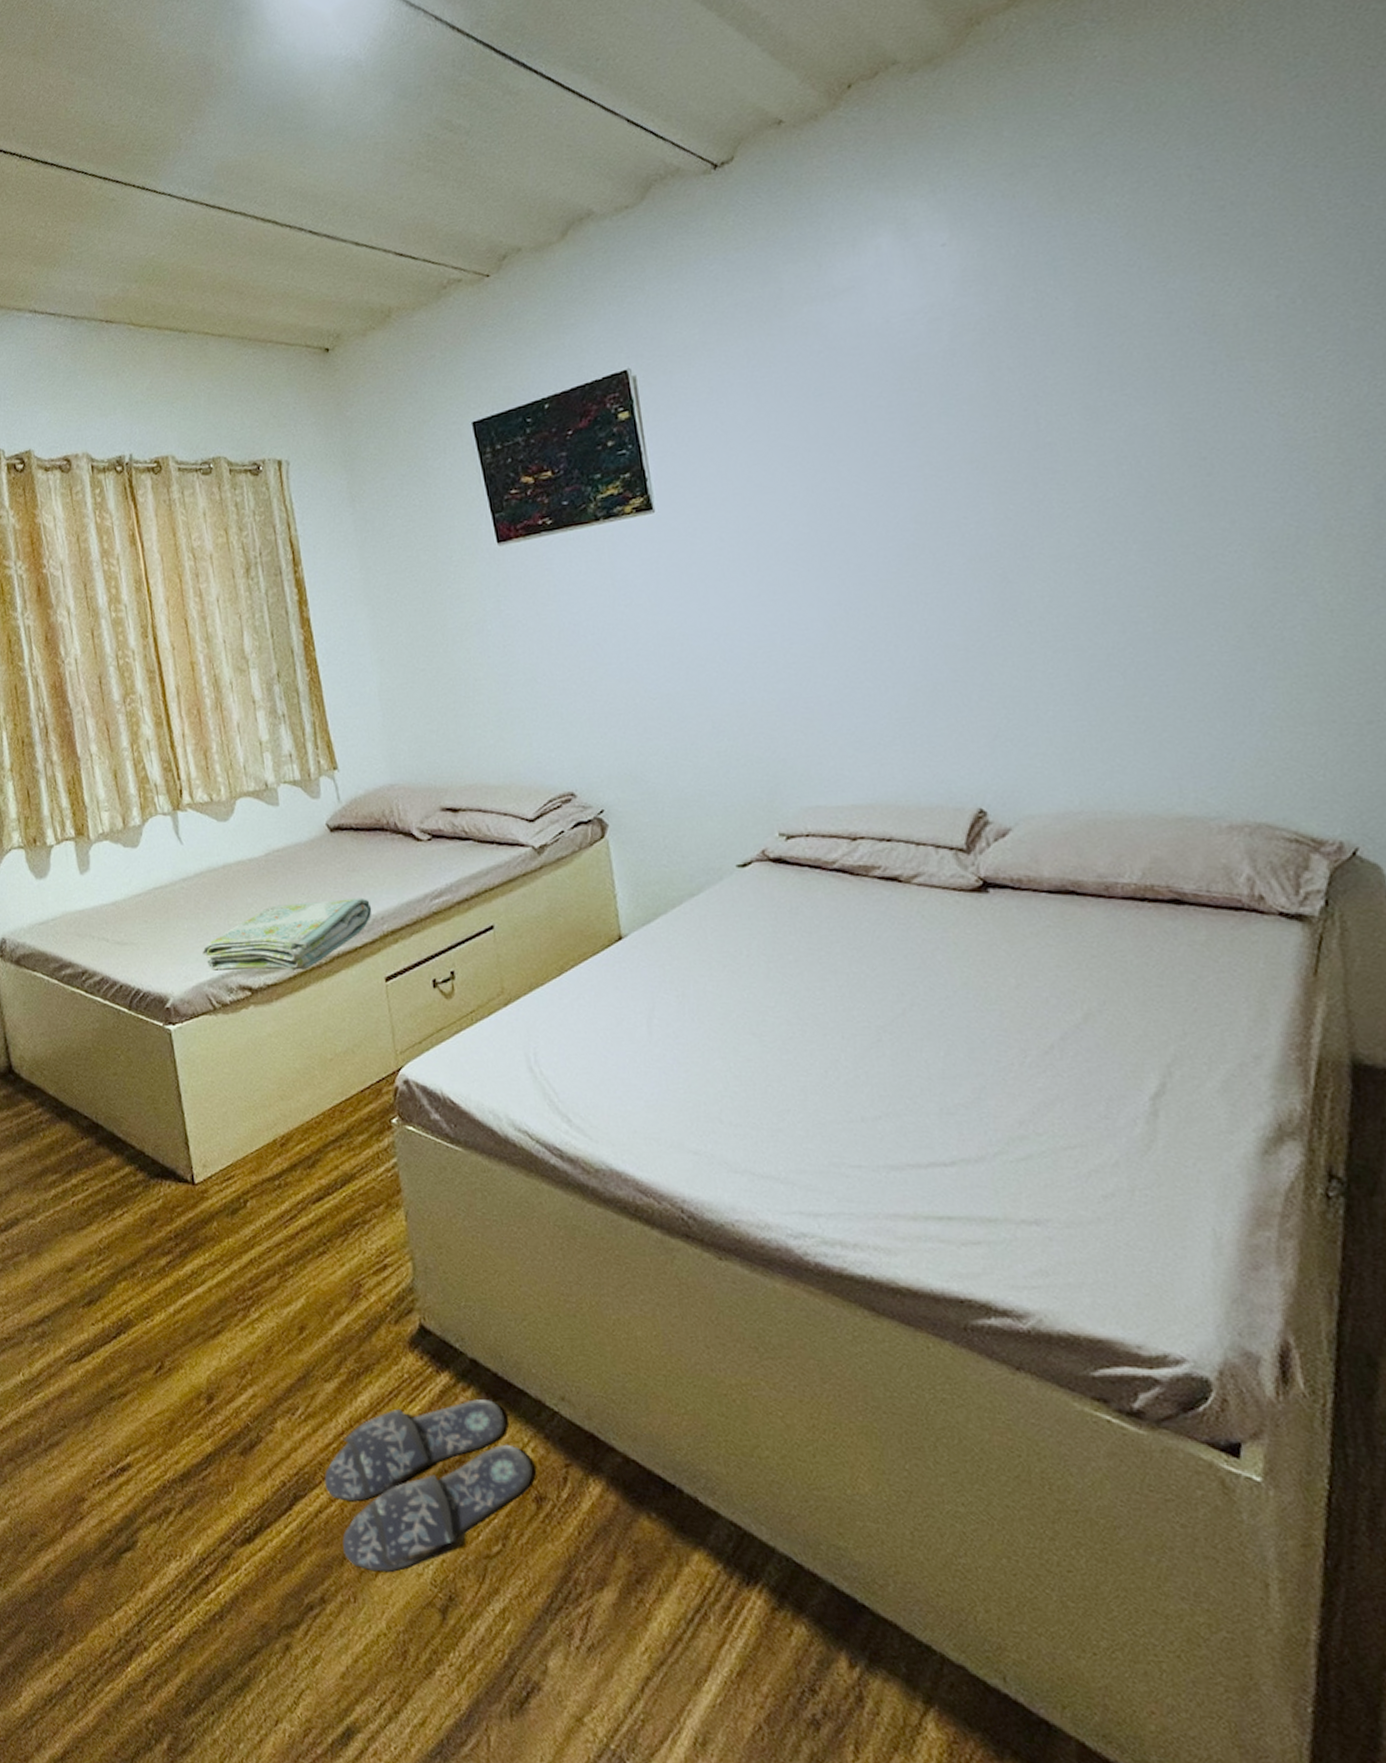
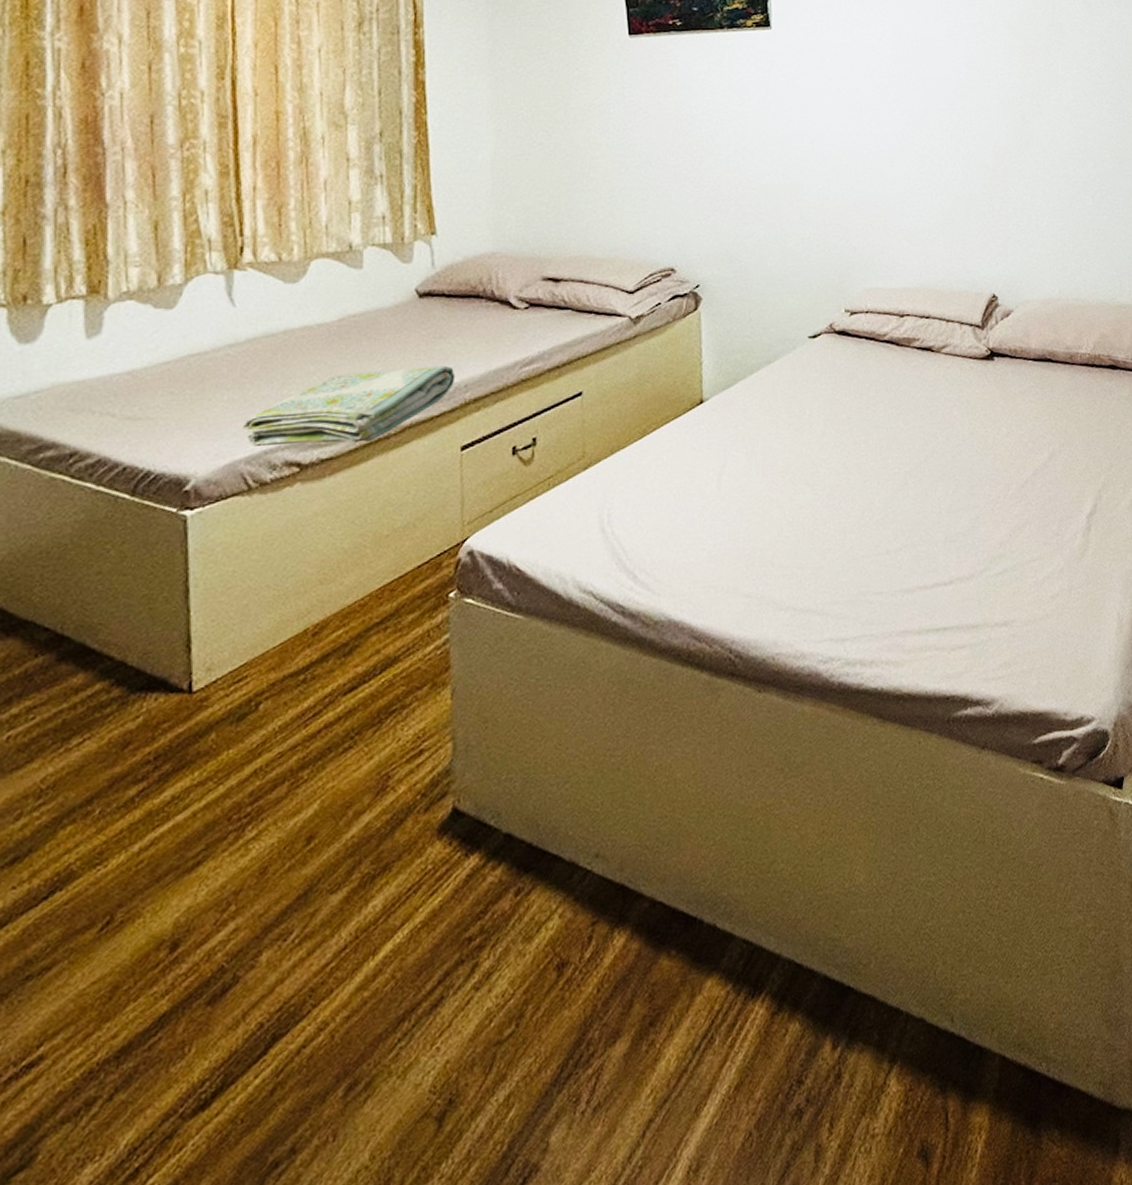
slippers: present [324,1399,533,1572] -> none [314,873,557,1099]

